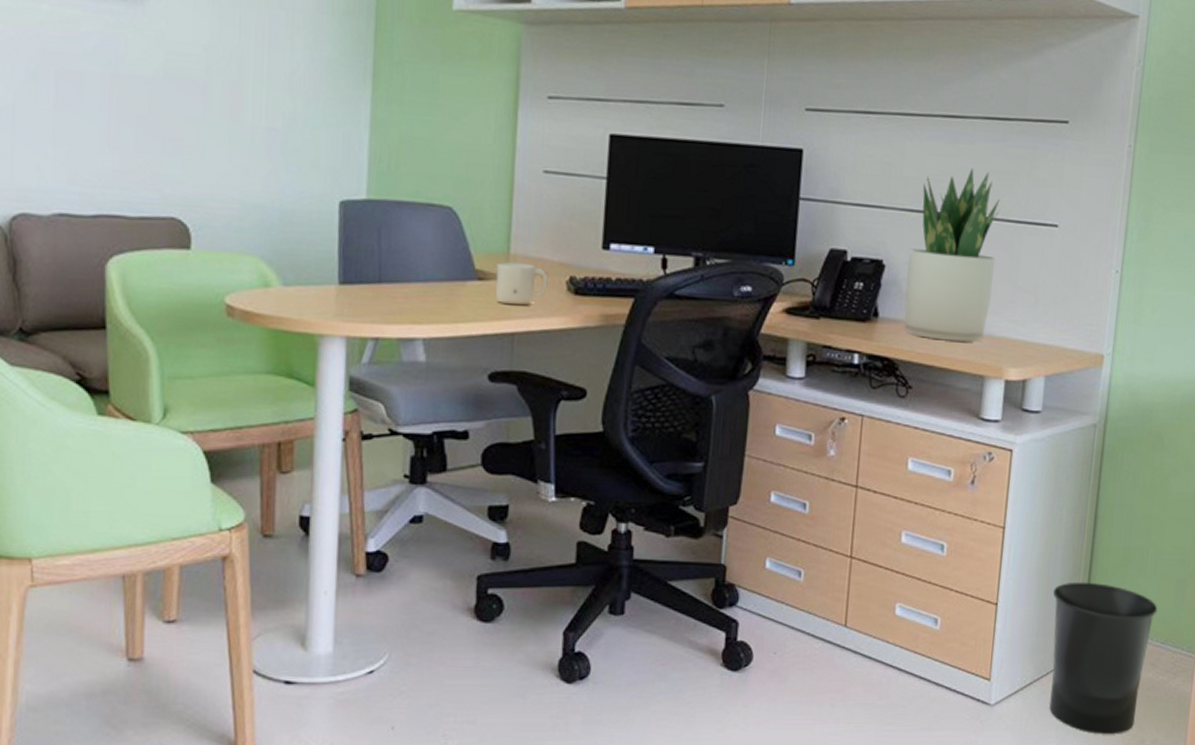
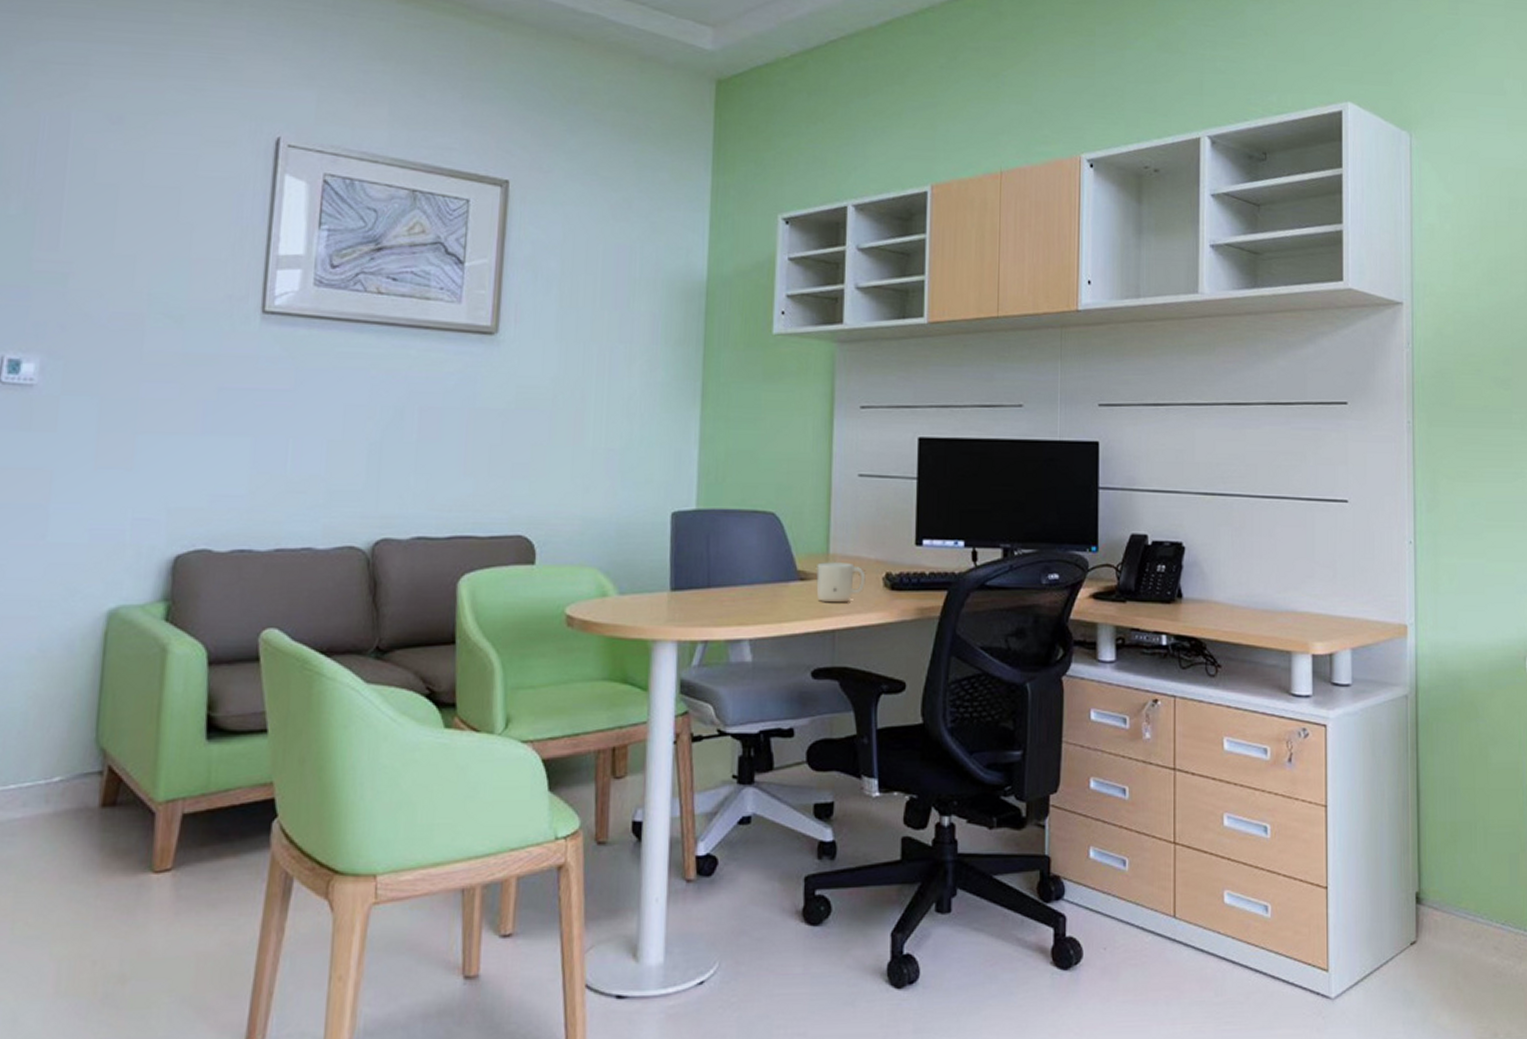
planter: present [904,168,1000,342] -> none [1207,450,1291,618]
waste bin: present [1049,582,1158,734] -> none [1383,860,1494,1027]

